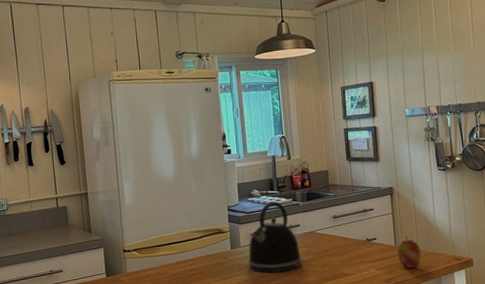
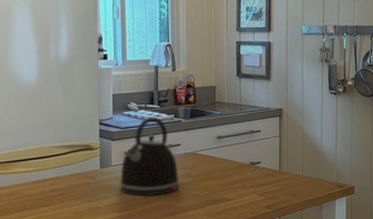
apple: present [397,235,422,269] -> none [281,160,305,195]

